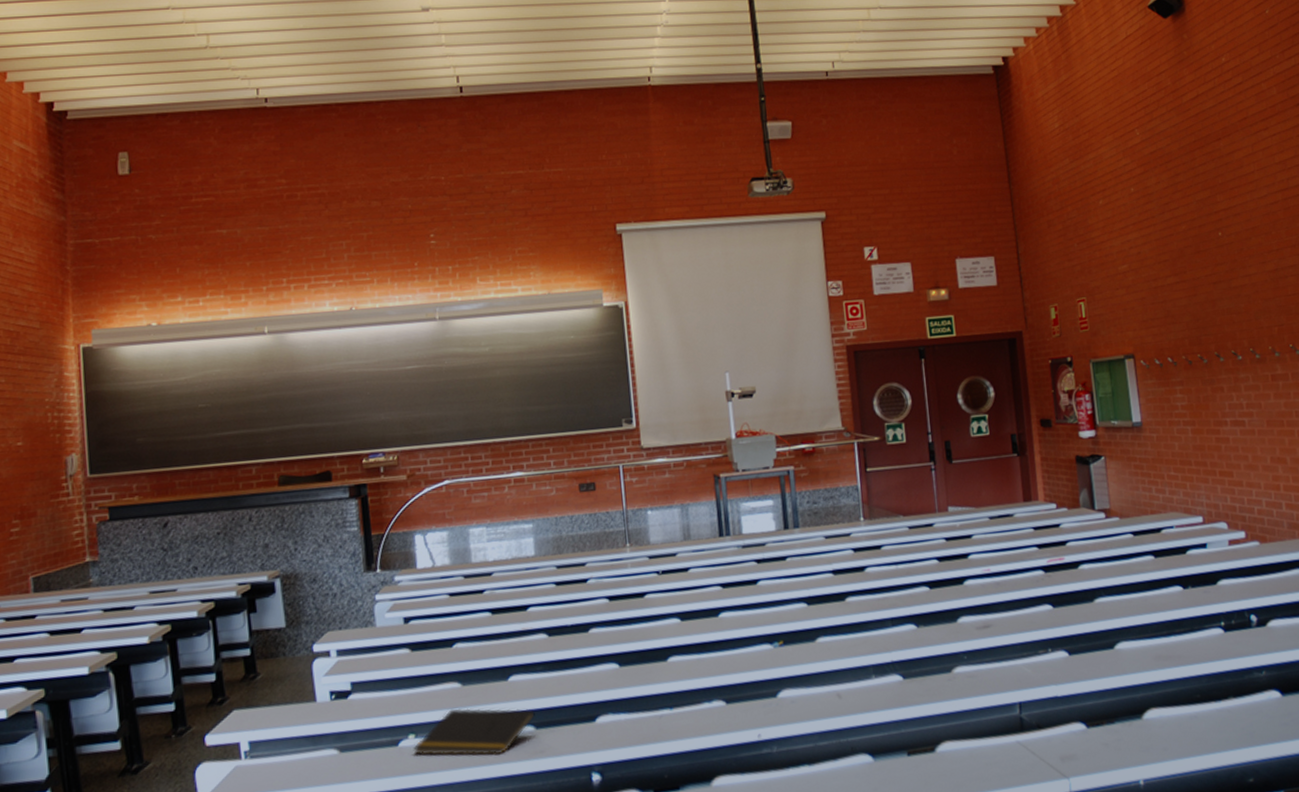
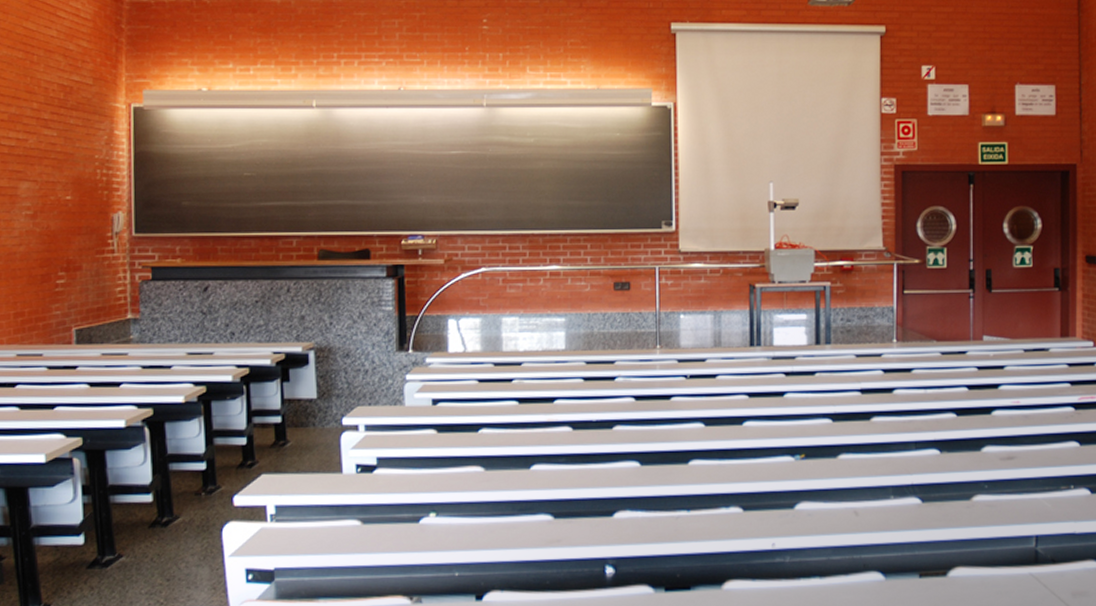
notepad: present [413,708,535,756] -> none [433,491,554,539]

